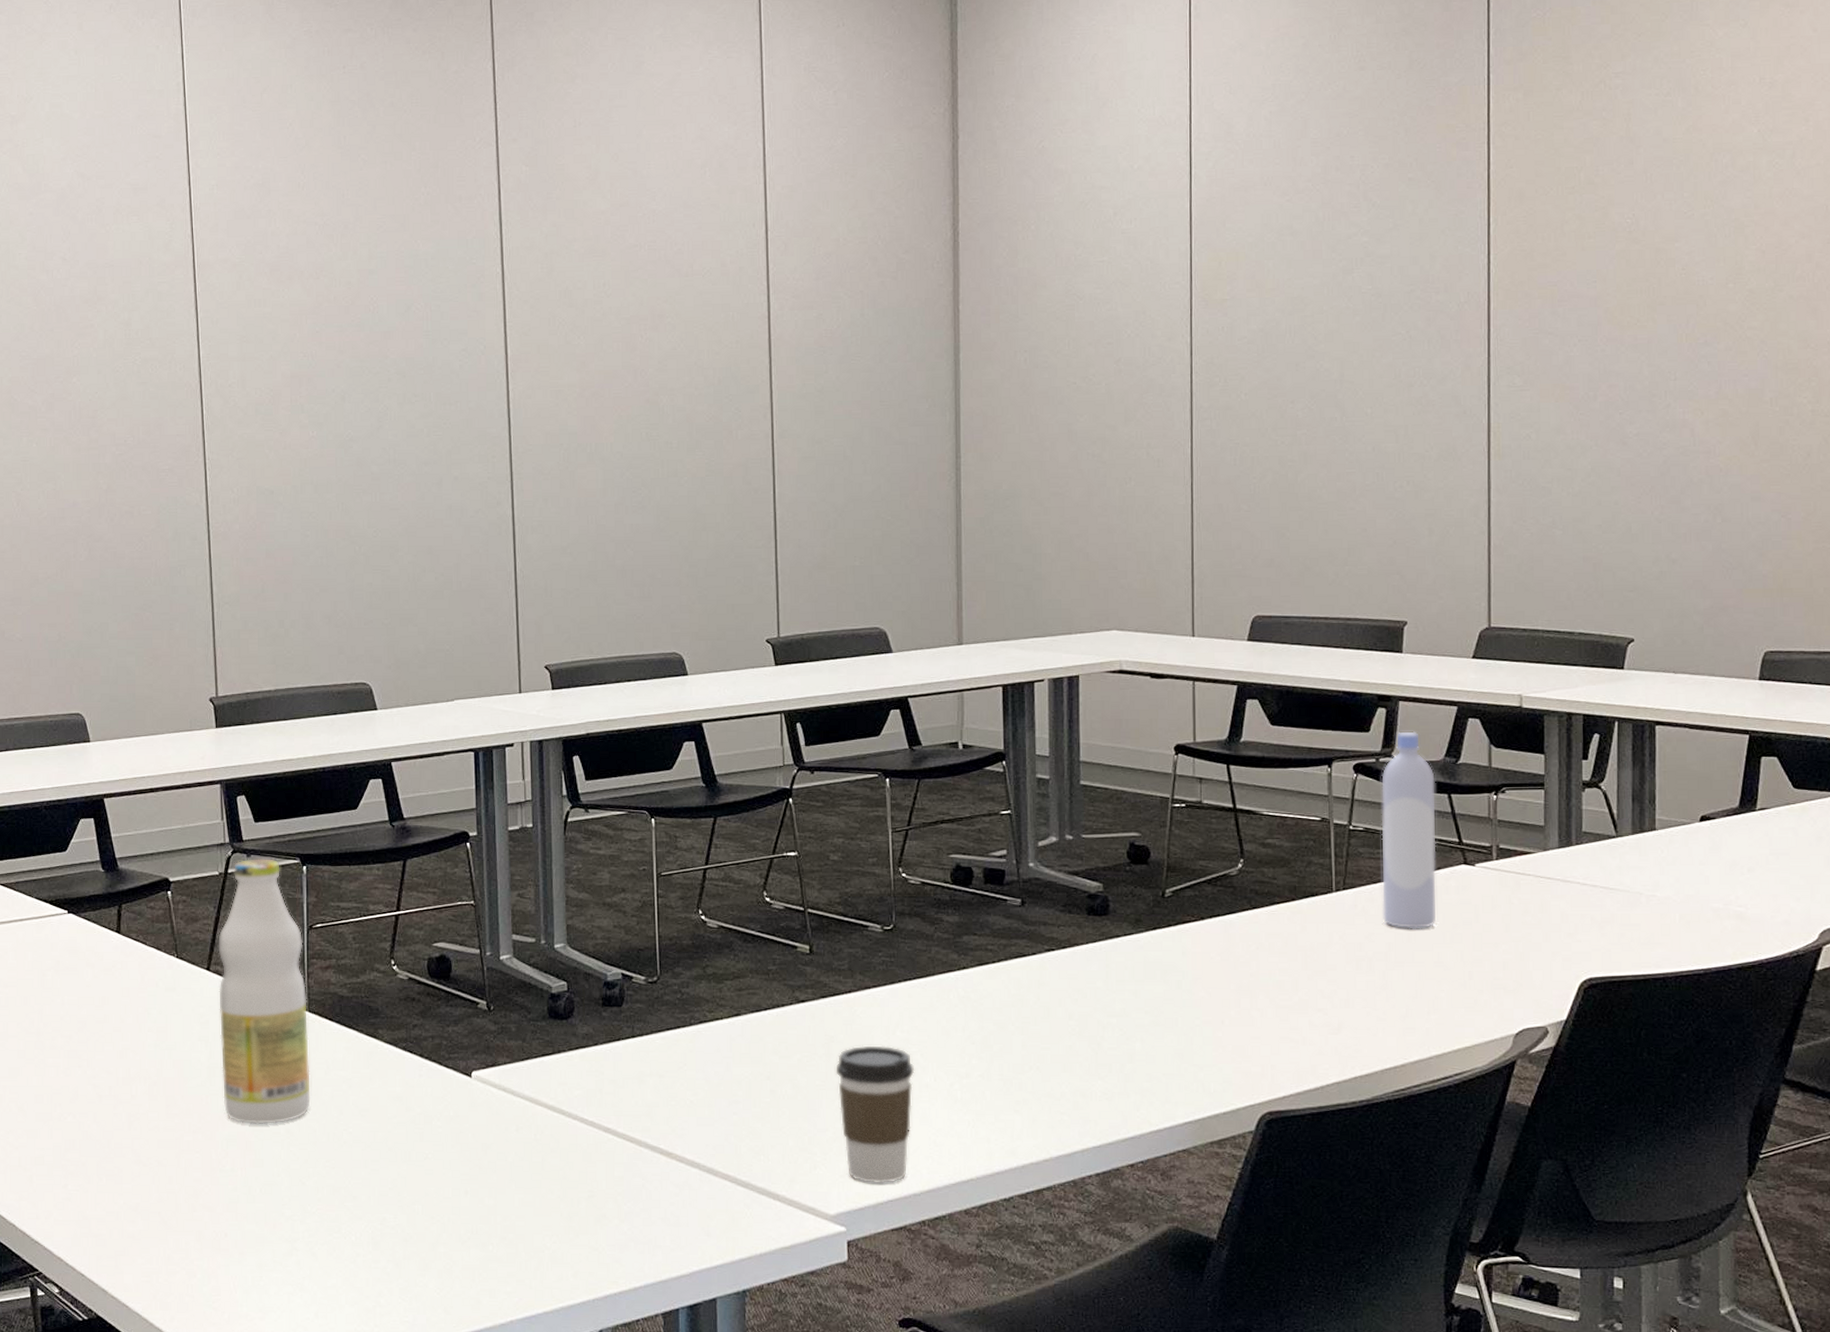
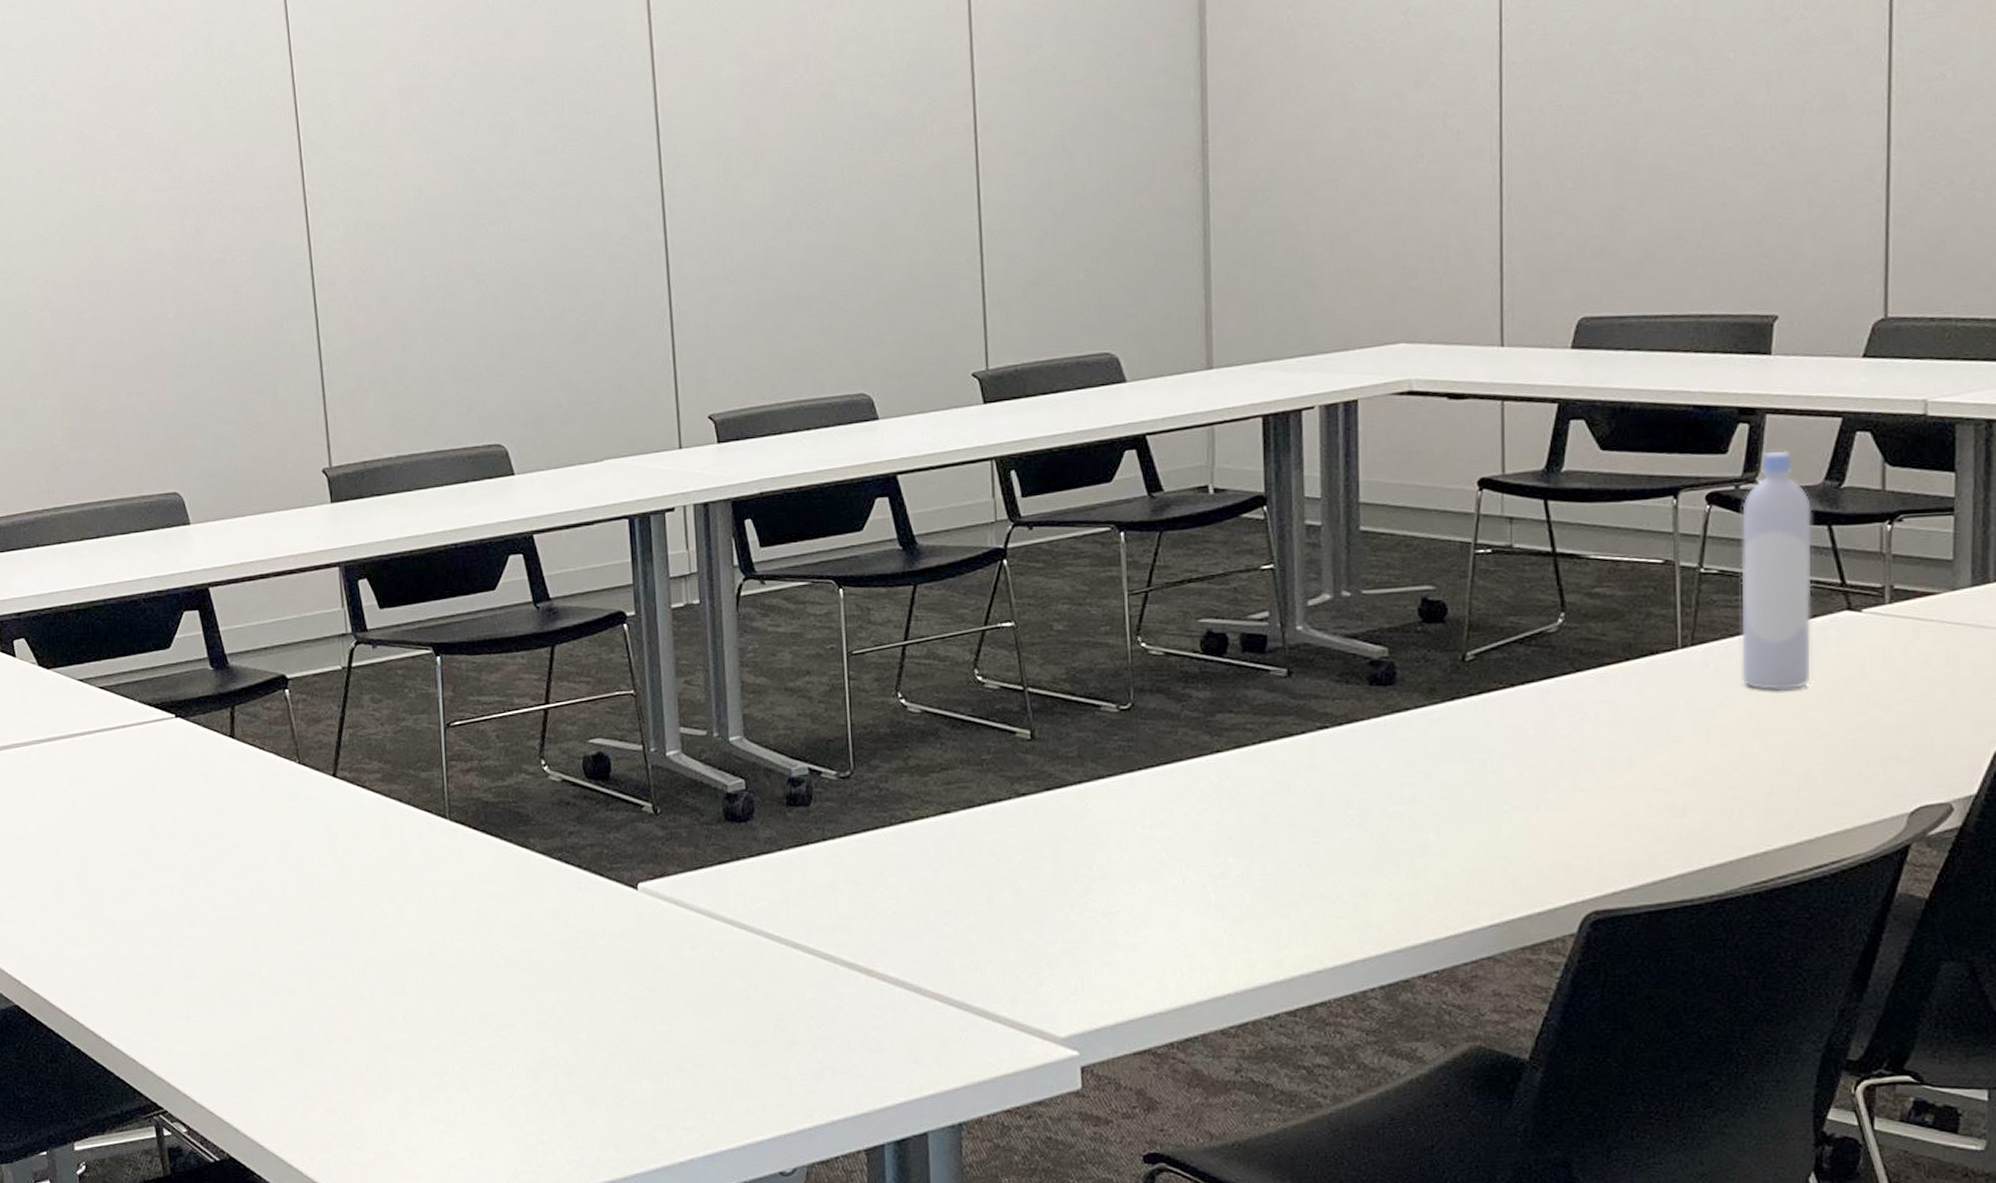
bottle: present [218,858,311,1125] -> none [344,649,456,947]
coffee cup: present [836,1045,915,1184] -> none [1064,843,1159,1002]

